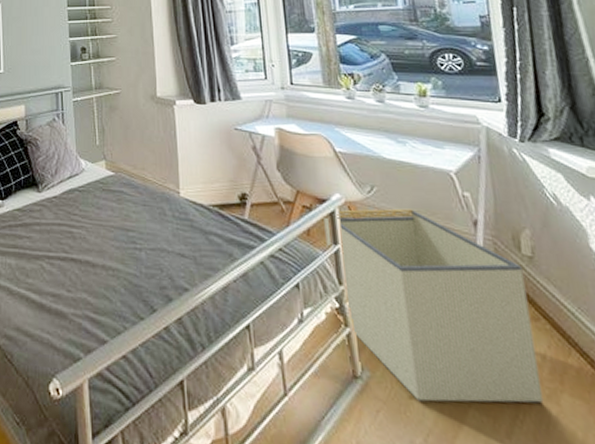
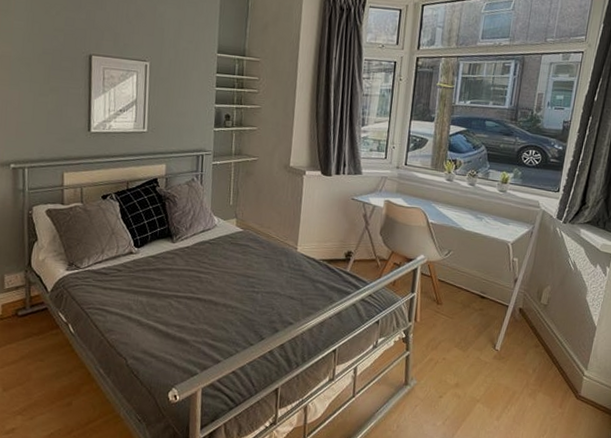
storage bin: present [324,208,544,403] -> none [405,267,538,399]

